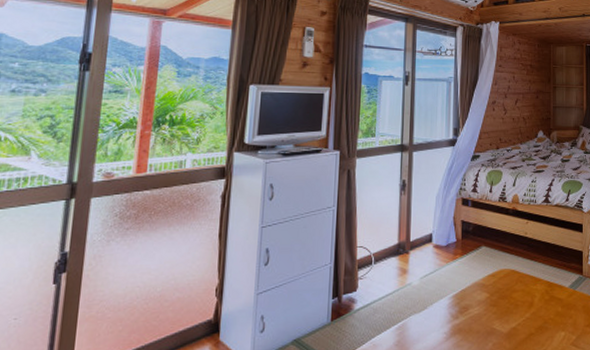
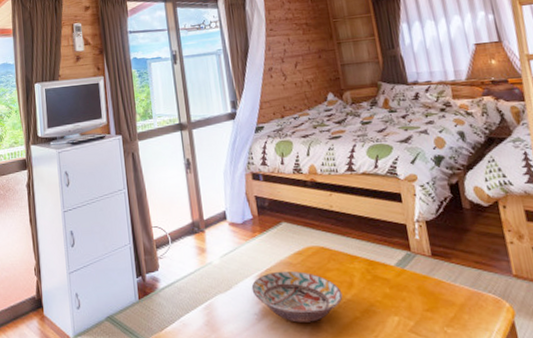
decorative bowl: none [445,291,523,340] -> present [251,270,343,323]

